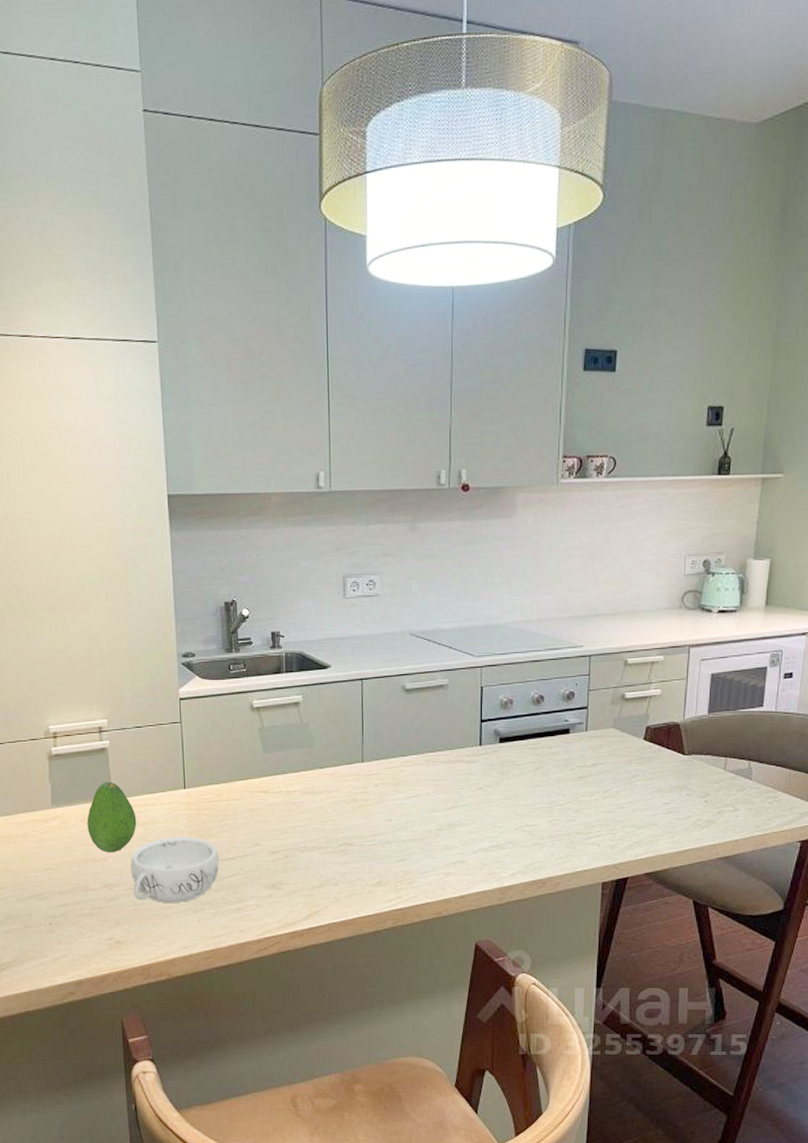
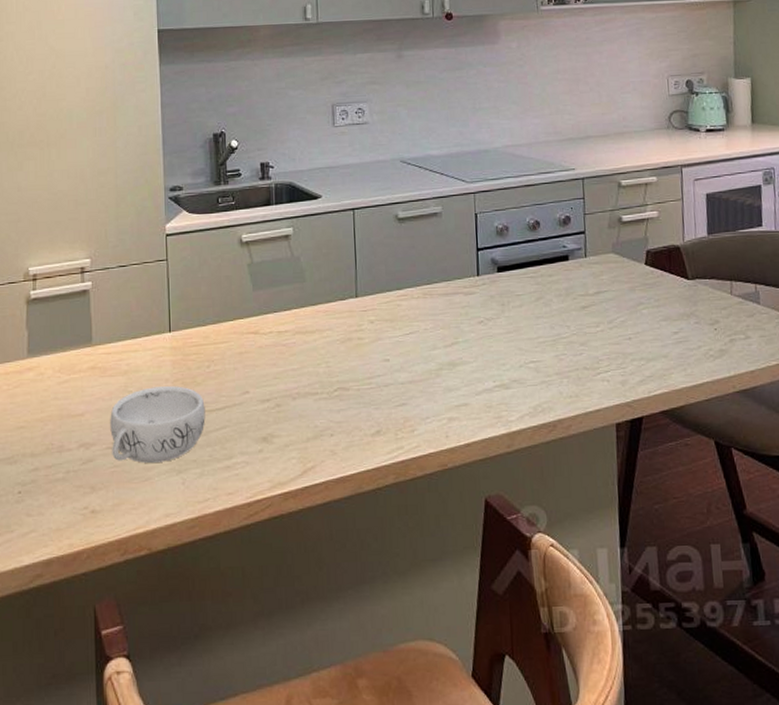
fruit: present [87,781,137,853] -> none [64,326,118,407]

